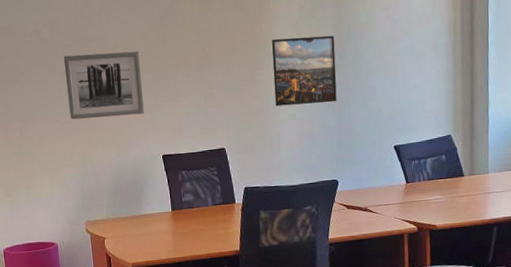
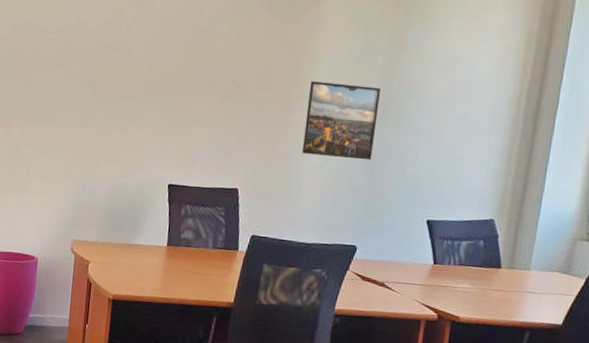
wall art: present [63,51,145,120] -> none [78,61,164,136]

